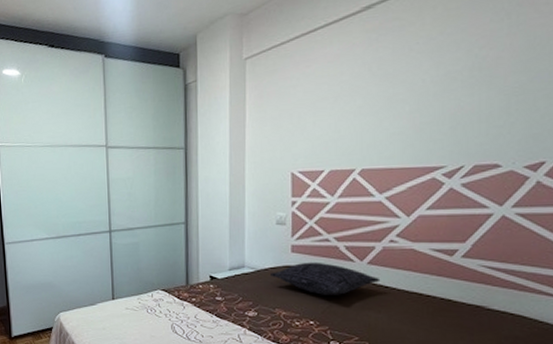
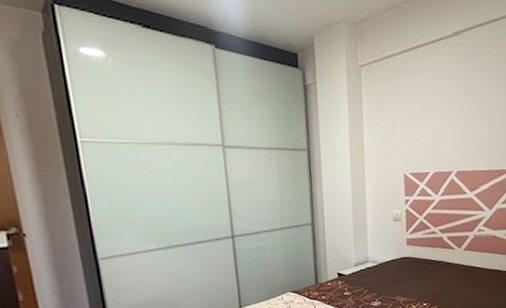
pillow: present [269,262,381,295] -> none [389,251,473,280]

